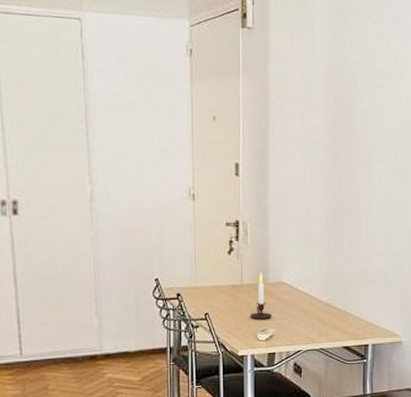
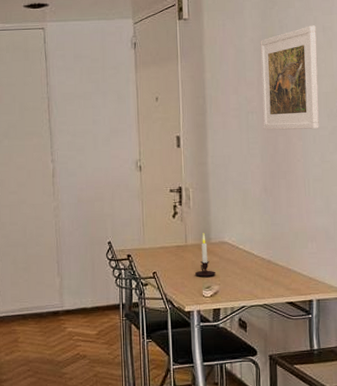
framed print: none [328,51,388,167] -> present [260,25,319,130]

